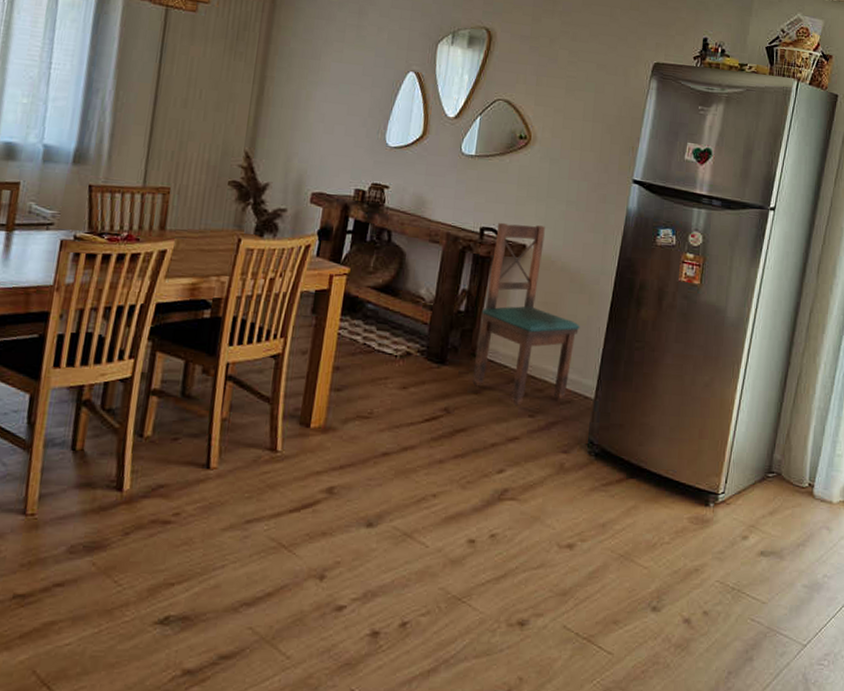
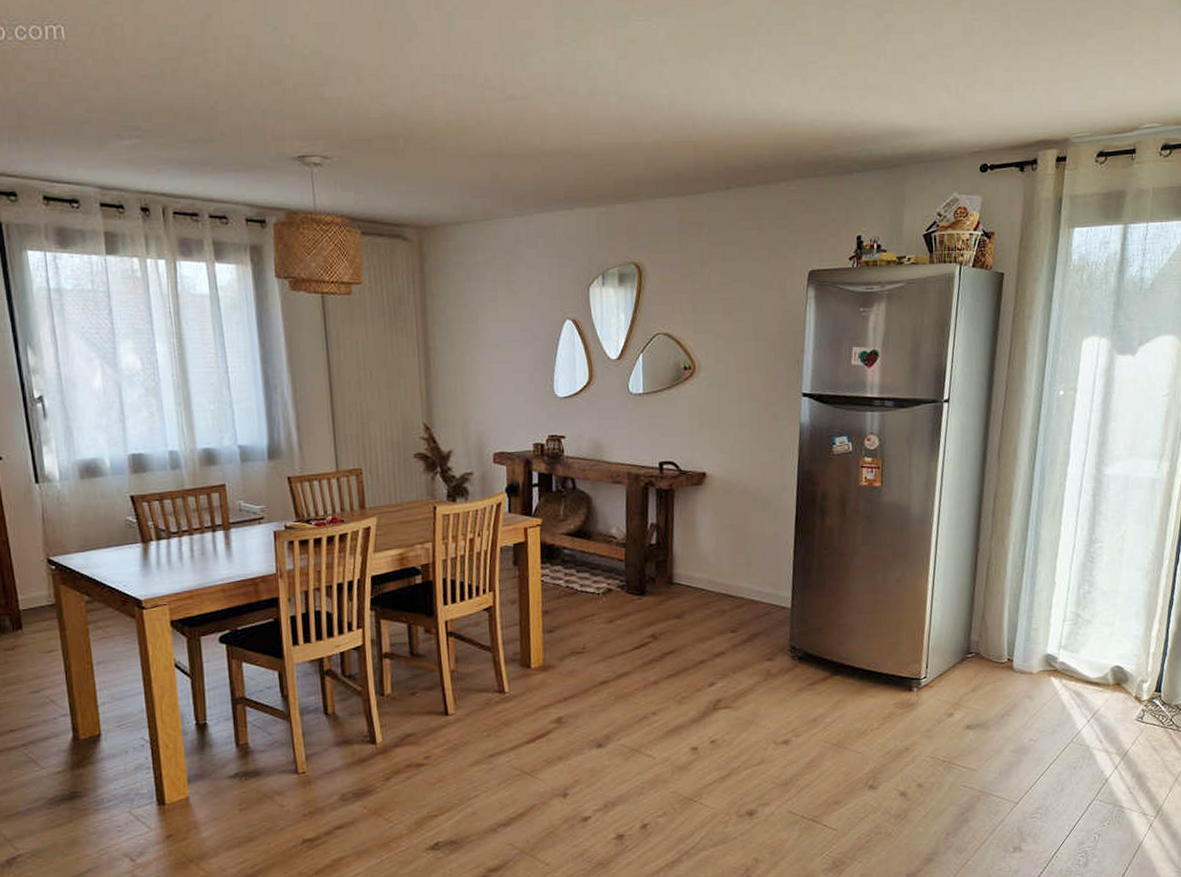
dining chair: present [472,222,580,406] -> none [672,452,769,624]

